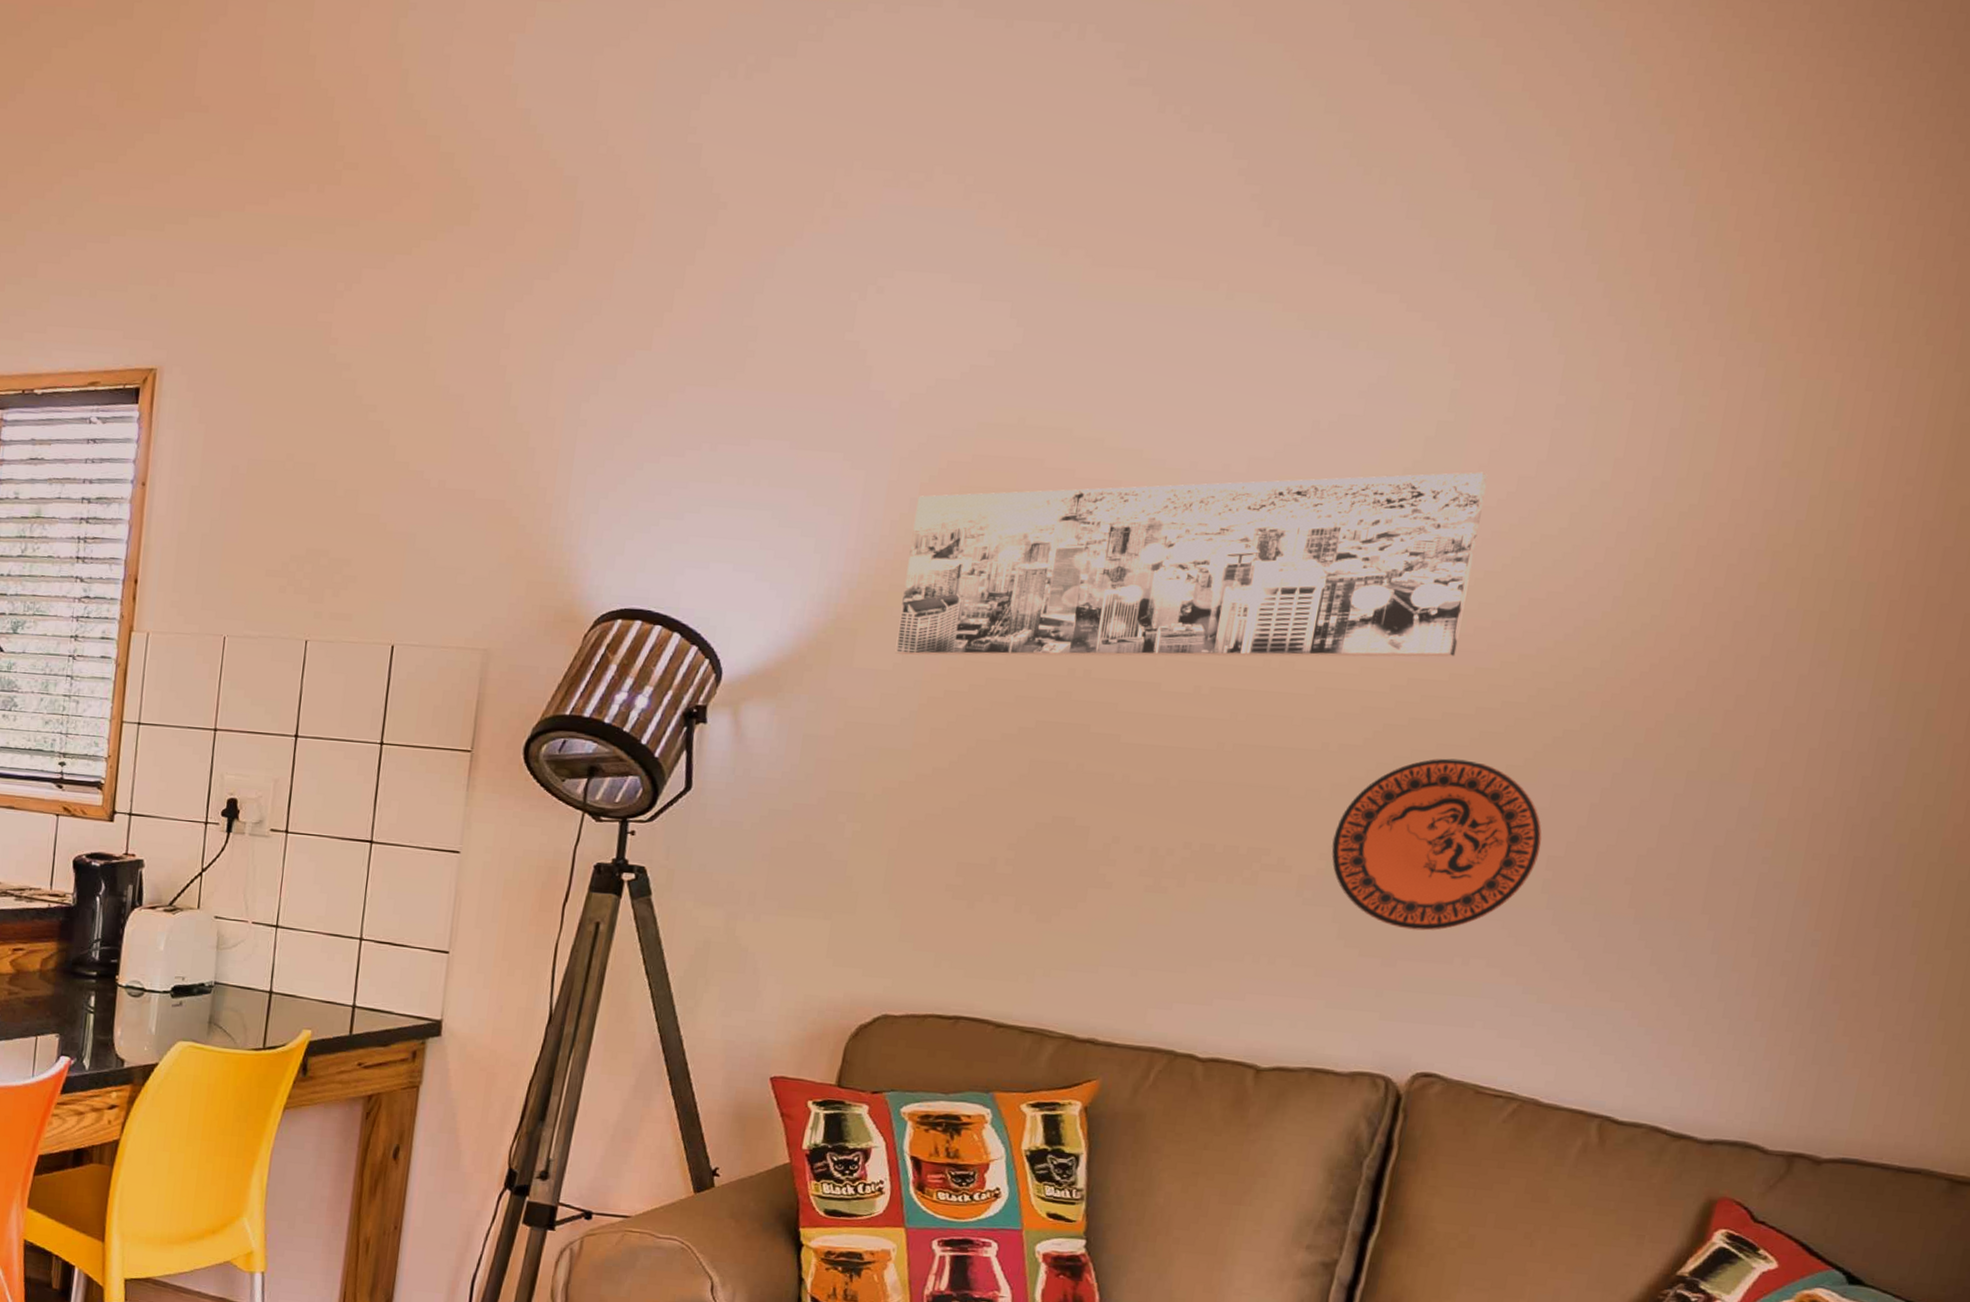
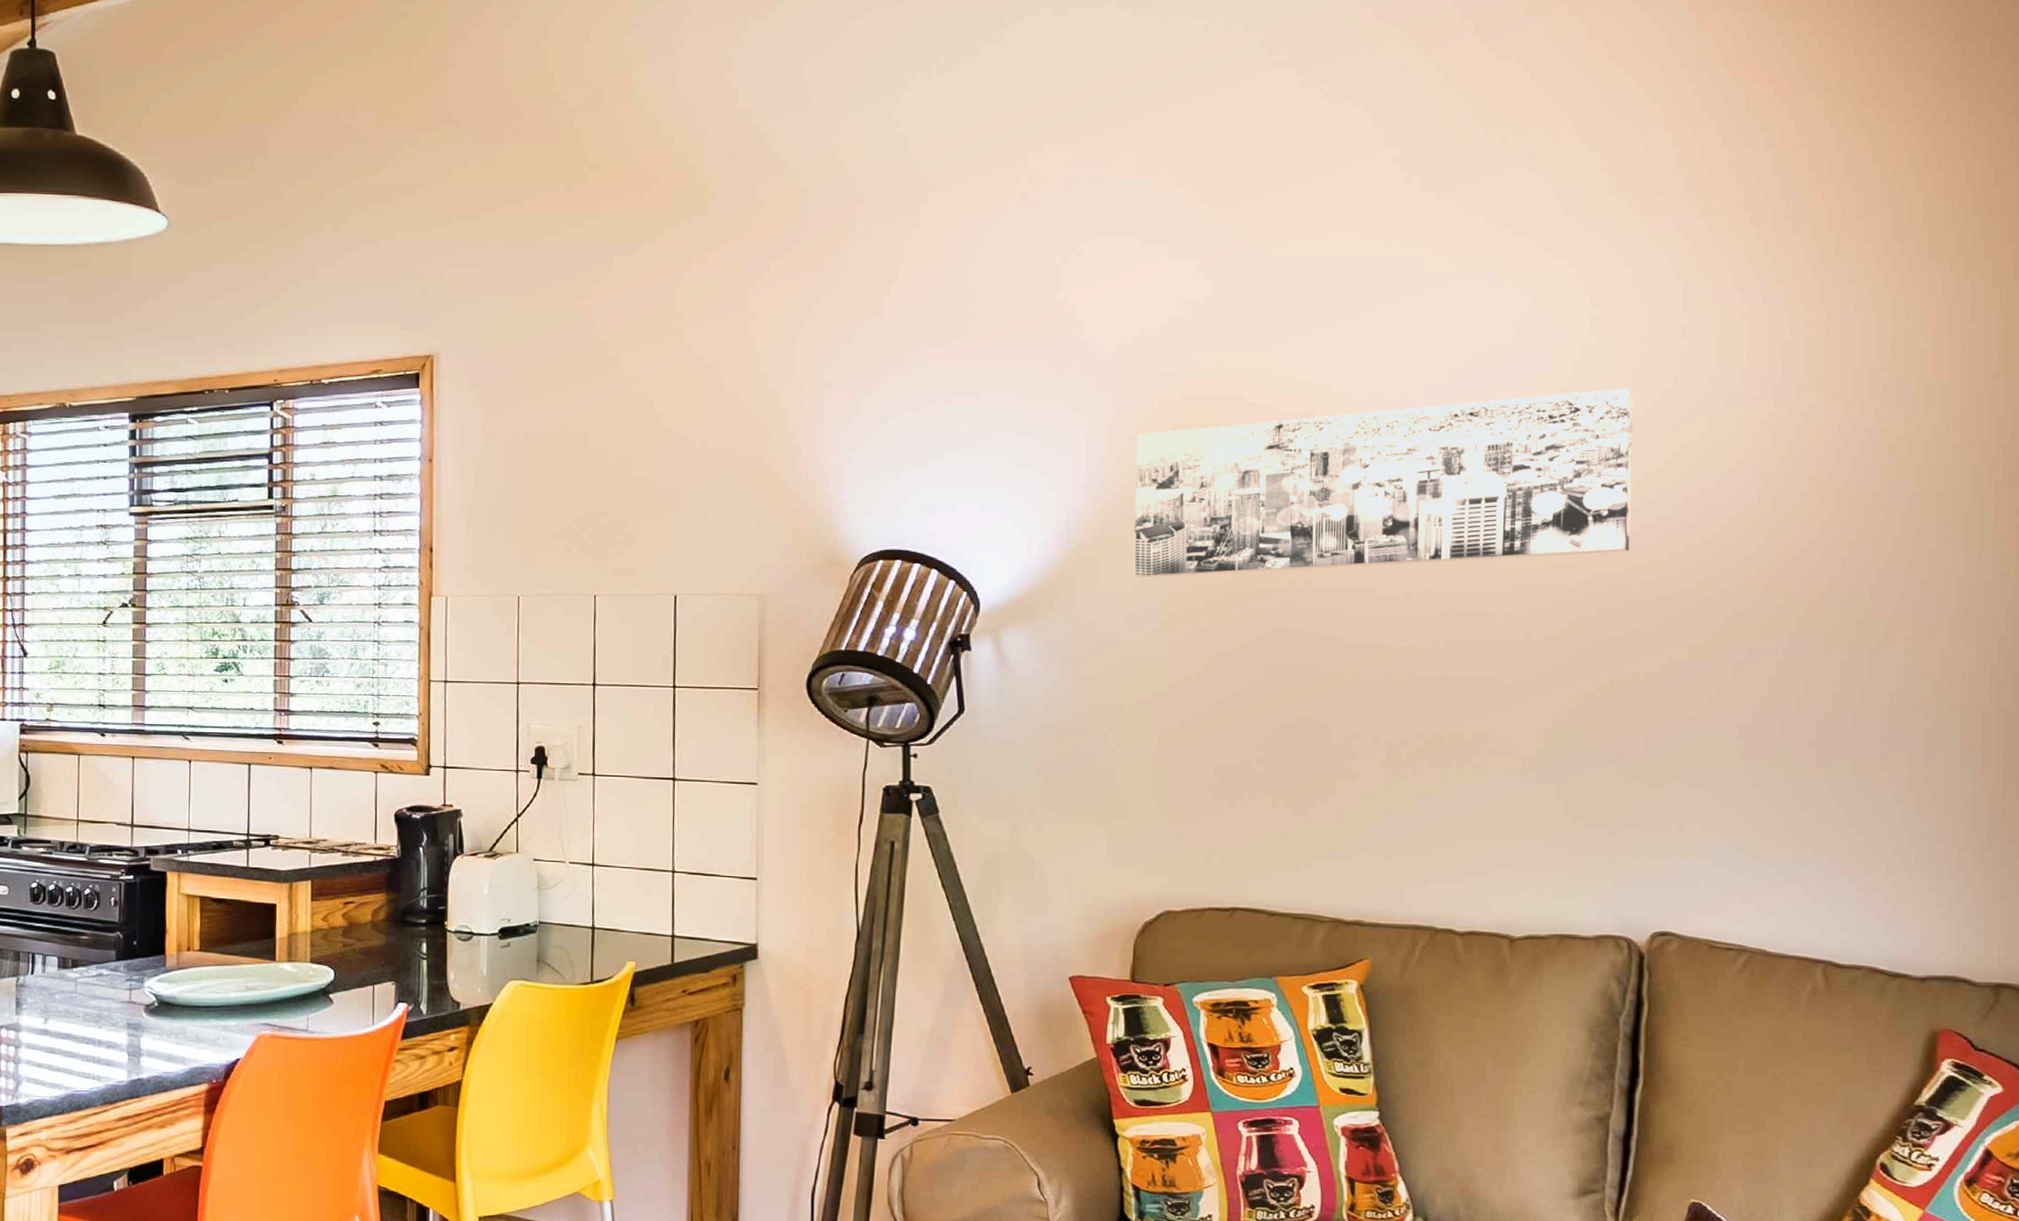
decorative plate: present [1332,758,1542,931] -> none [1547,643,1732,801]

